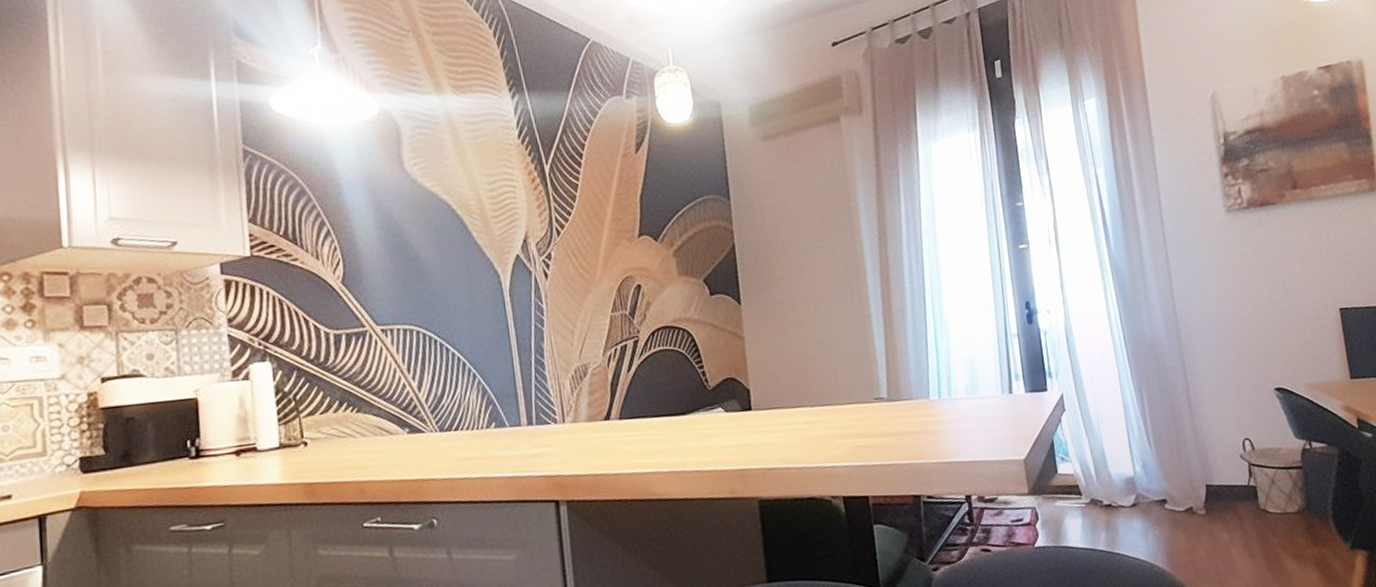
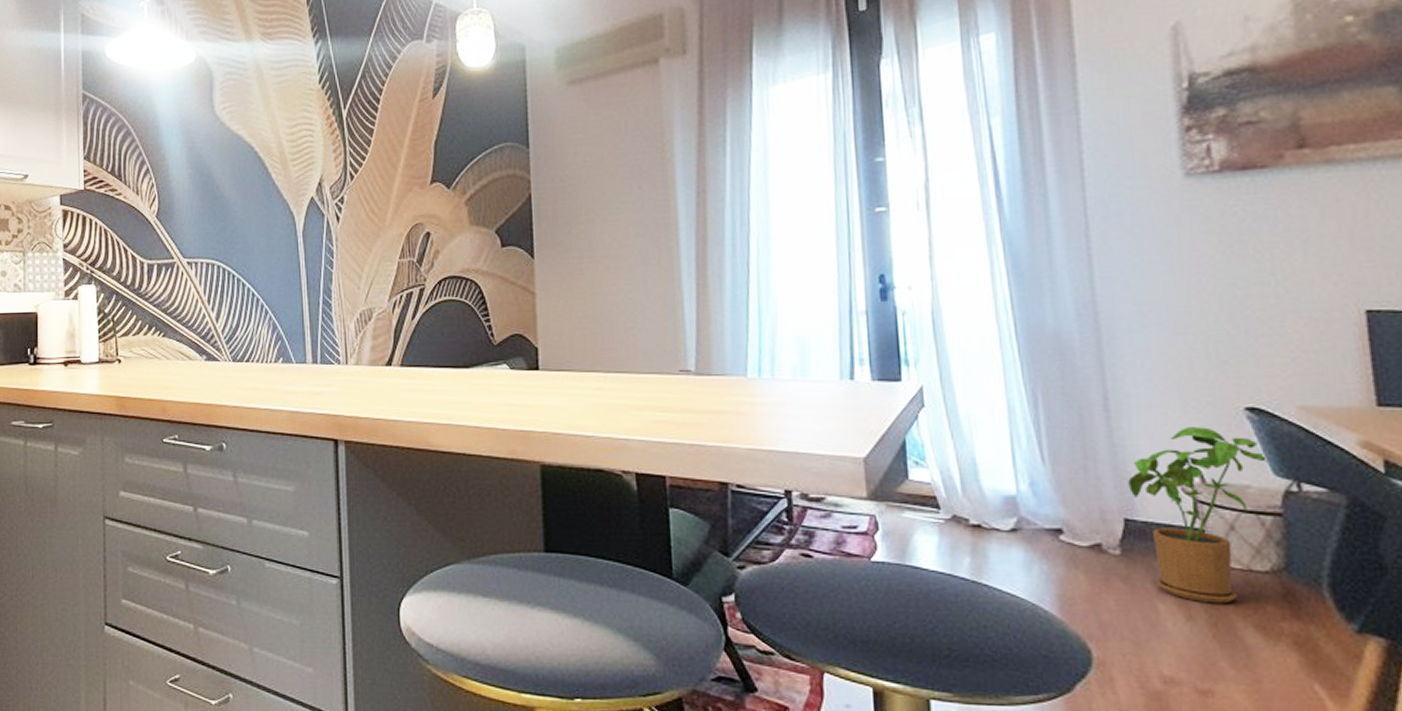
house plant: none [1206,406,1290,543] -> present [1128,427,1267,604]

